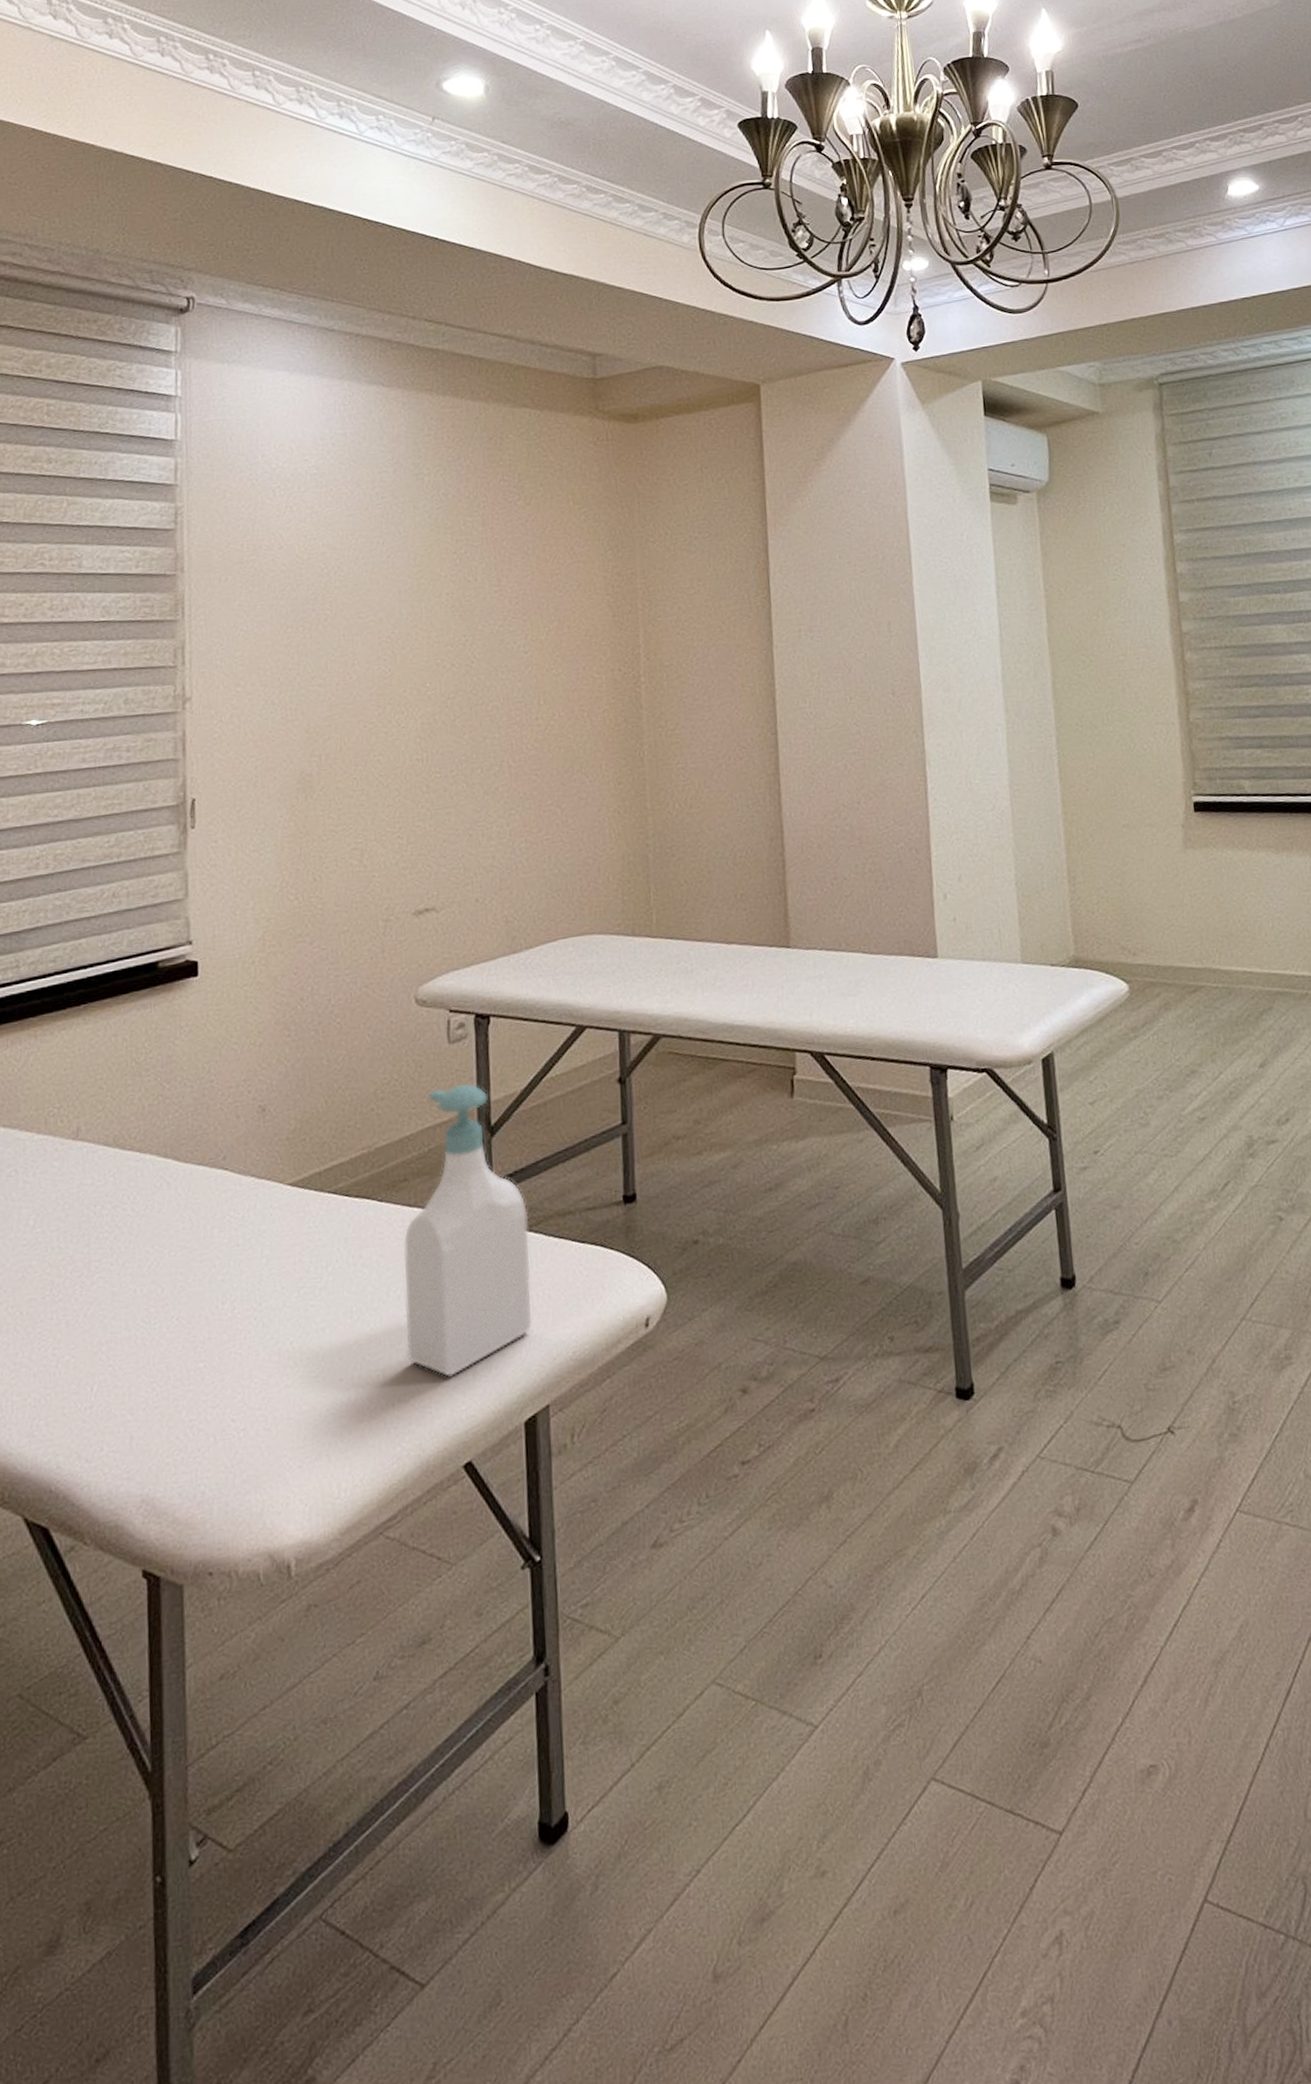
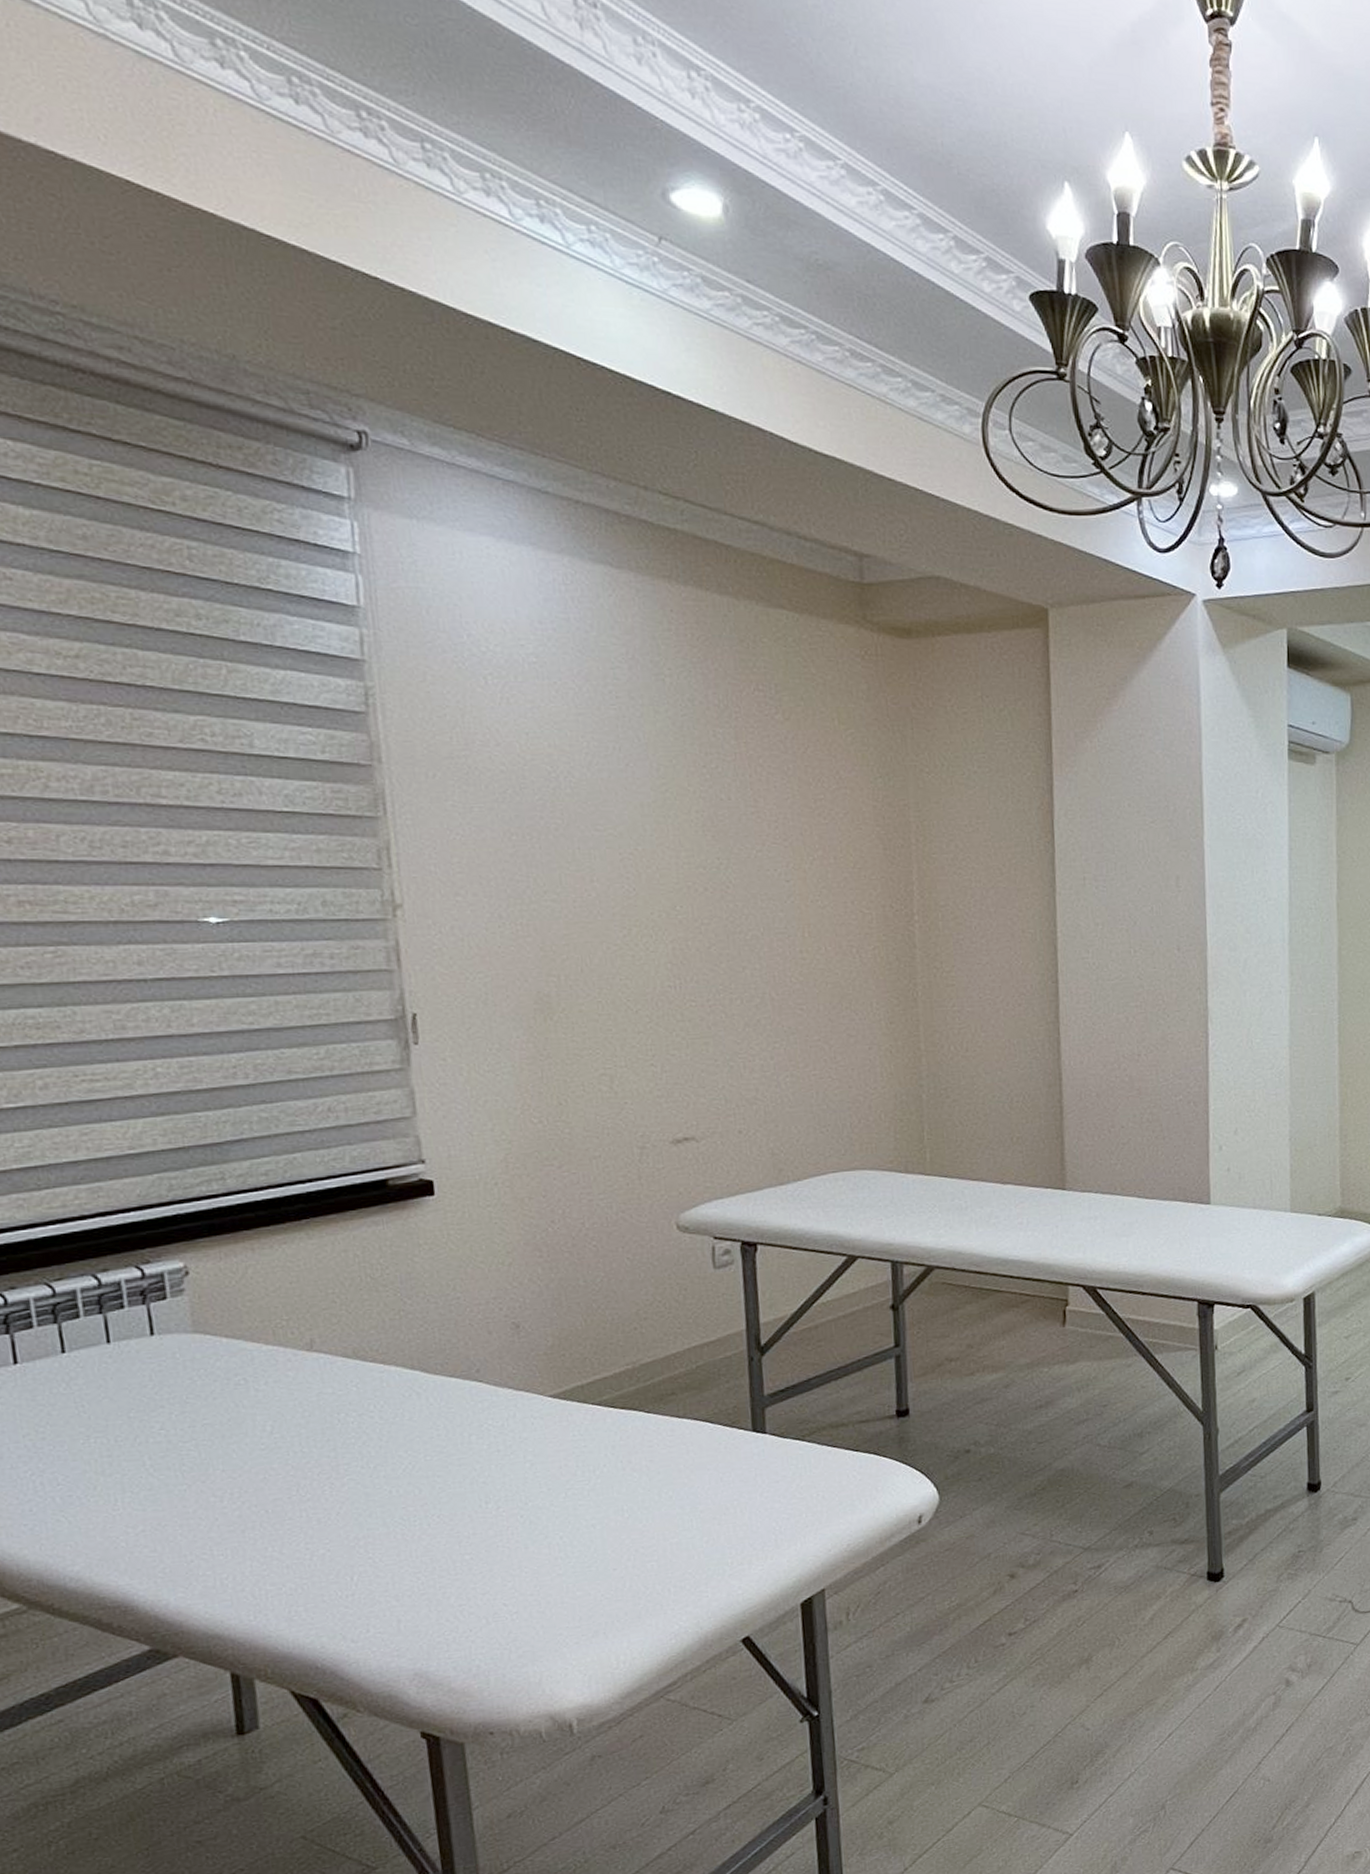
soap bottle: present [403,1083,533,1377] -> none [673,1306,807,1566]

